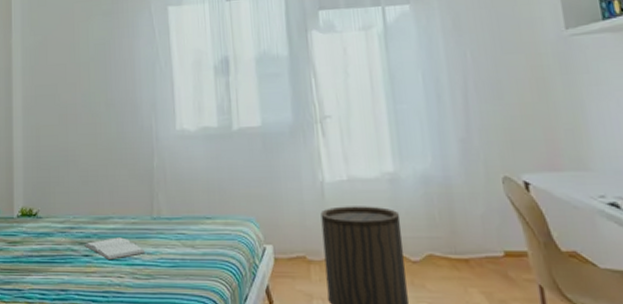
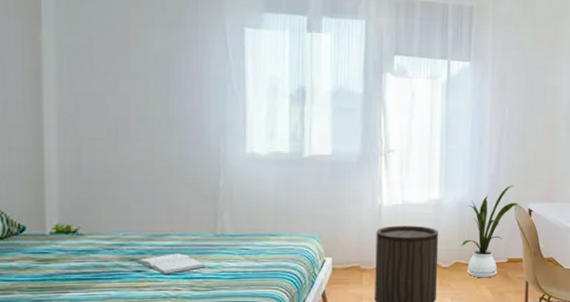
house plant: none [432,150,506,278] -> present [461,185,518,278]

